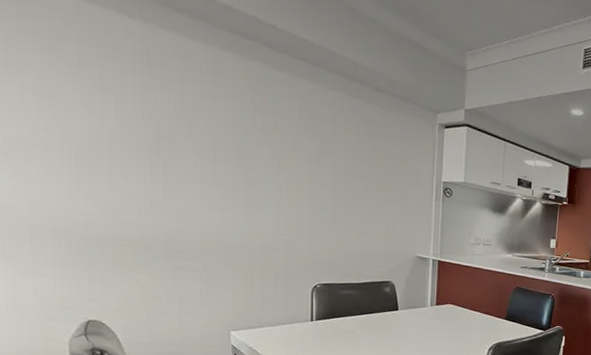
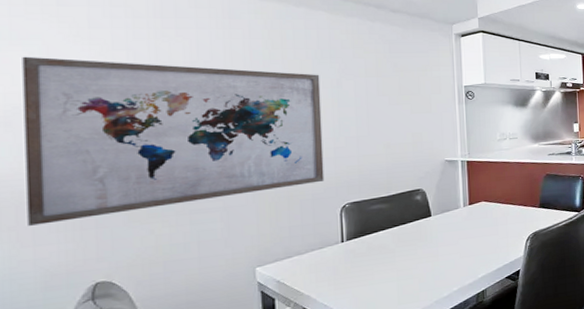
wall art: none [18,87,300,259] -> present [22,56,325,226]

